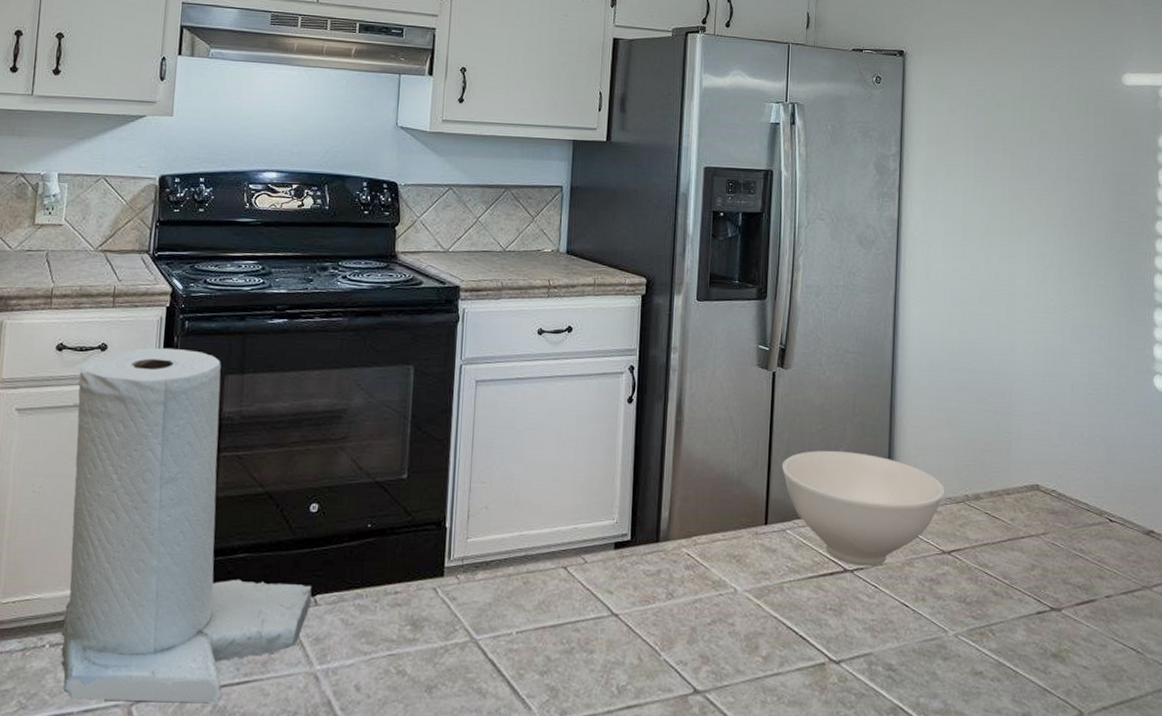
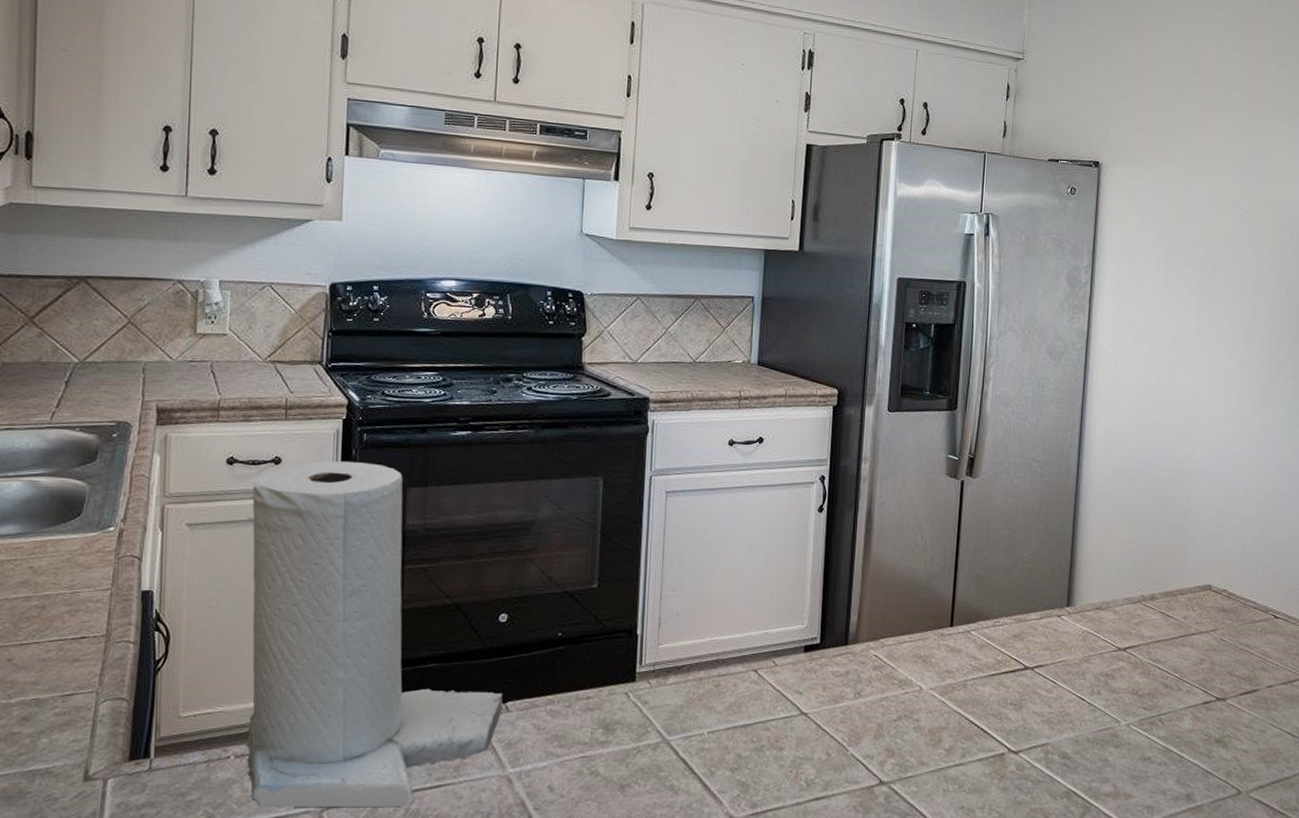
bowl: present [781,450,945,566] -> none [967,555,1123,664]

